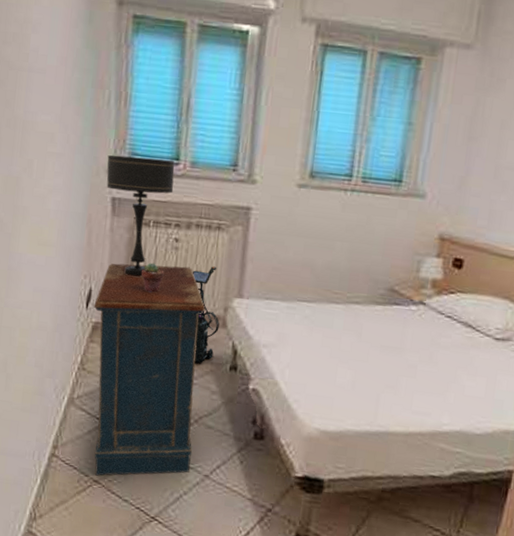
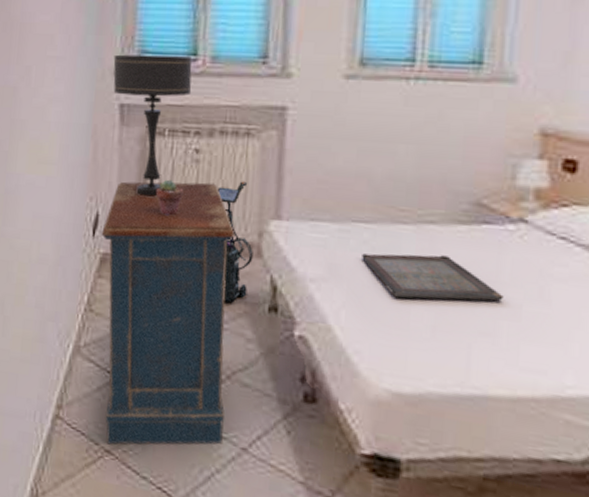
serving tray: none [303,326,405,363] -> present [362,253,504,301]

